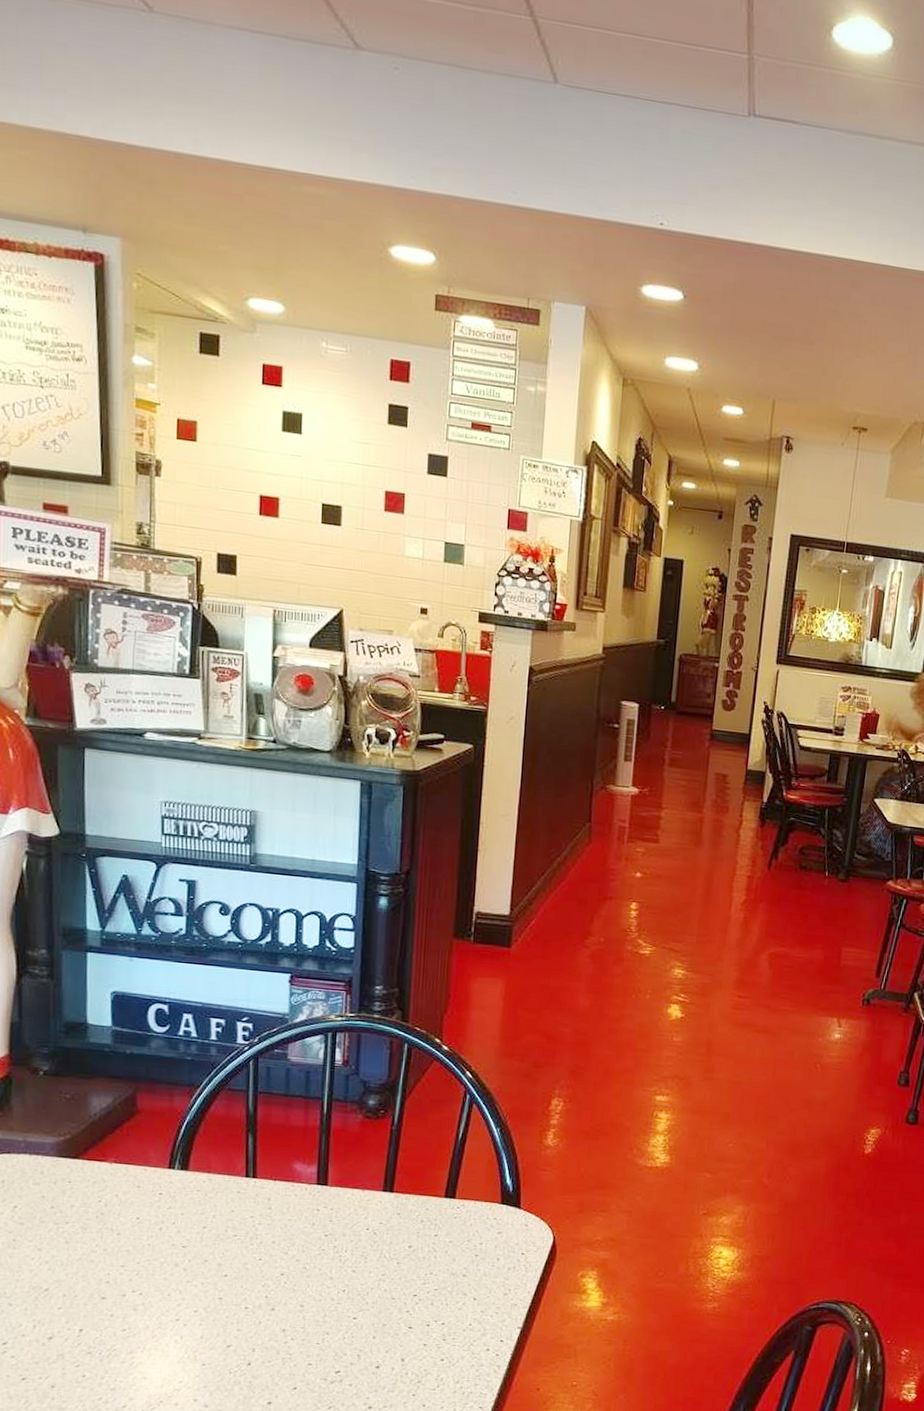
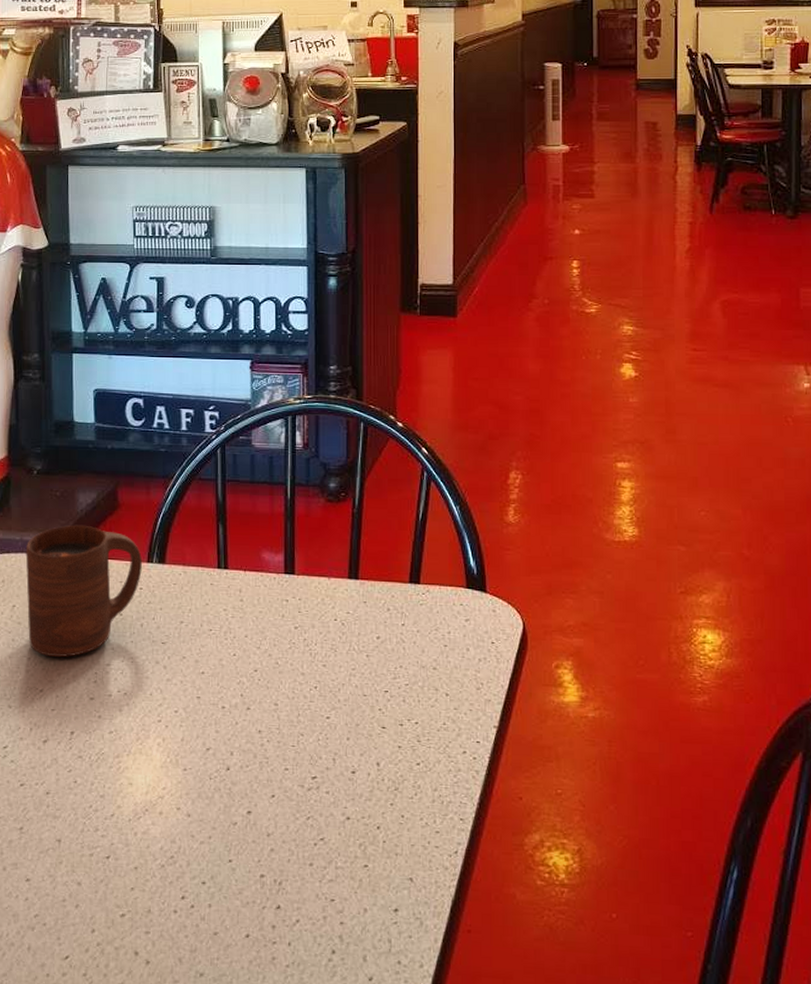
cup: none [29,1128,163,1258] -> present [25,525,142,658]

